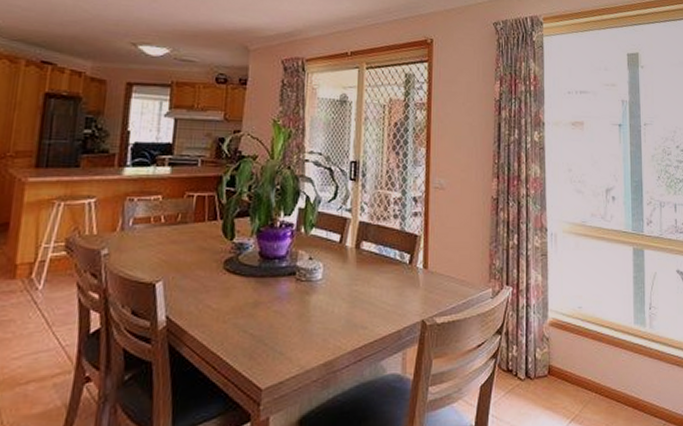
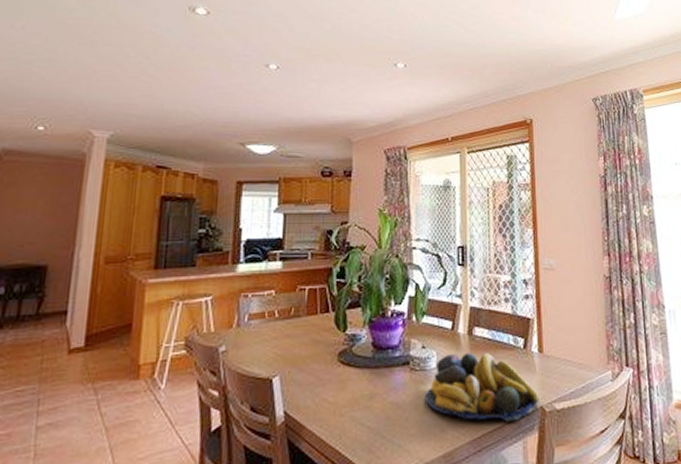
fruit bowl: none [308,266,421,334] -> present [424,352,540,422]

